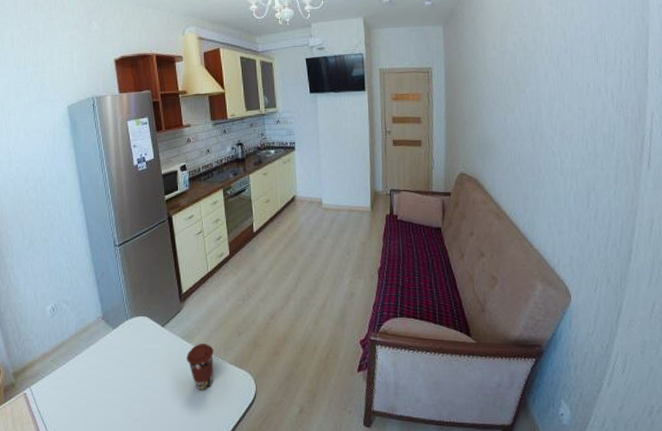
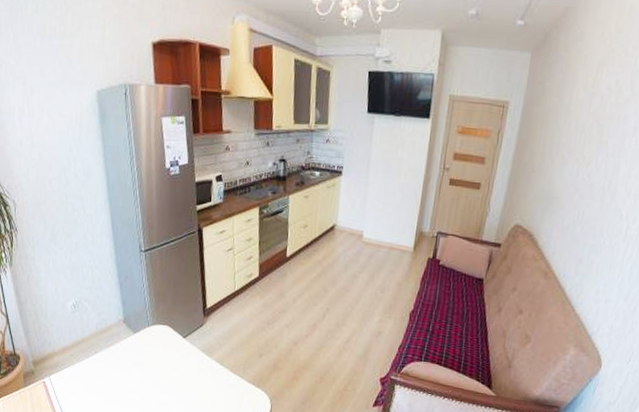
coffee cup: present [187,344,214,390] -> none [205,359,233,403]

